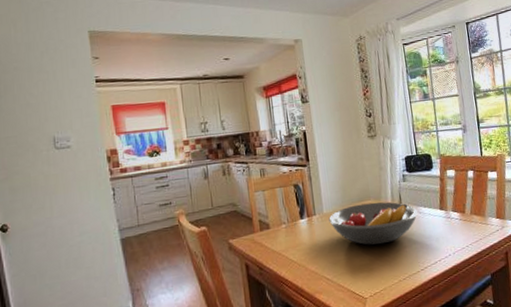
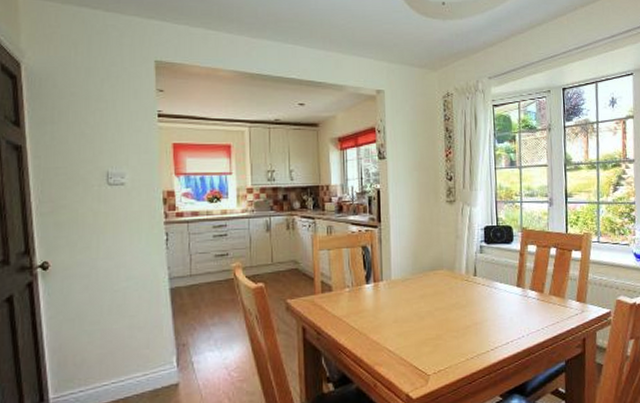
fruit bowl: present [328,202,418,245] -> none [396,272,494,319]

